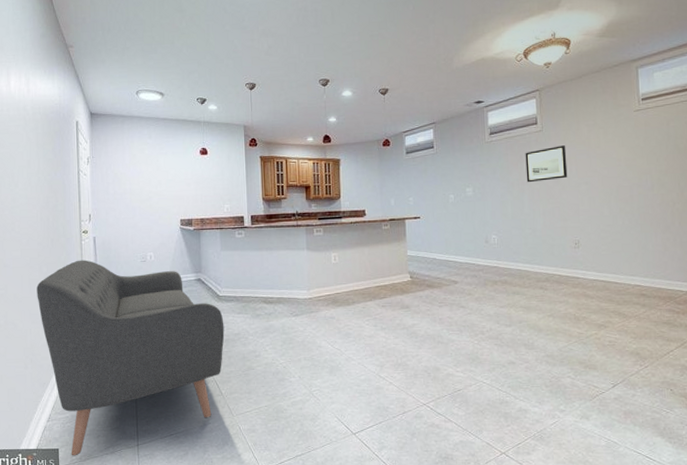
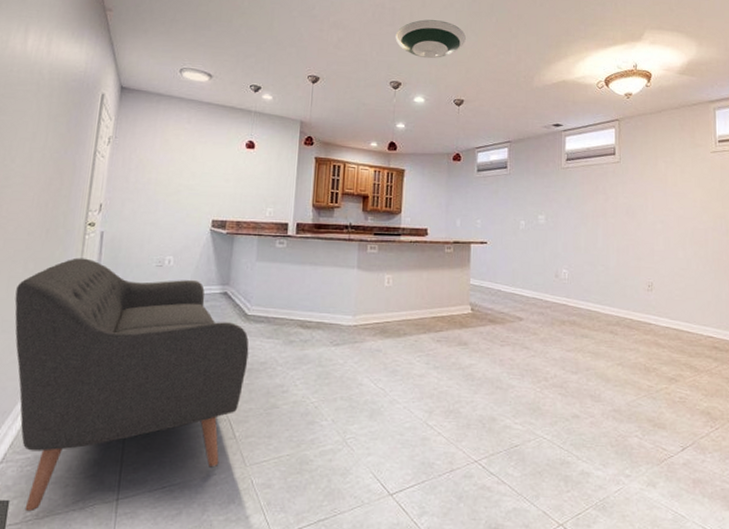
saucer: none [319,15,385,54] -> present [395,19,466,59]
wall art: present [525,145,568,183] -> none [601,179,644,216]

